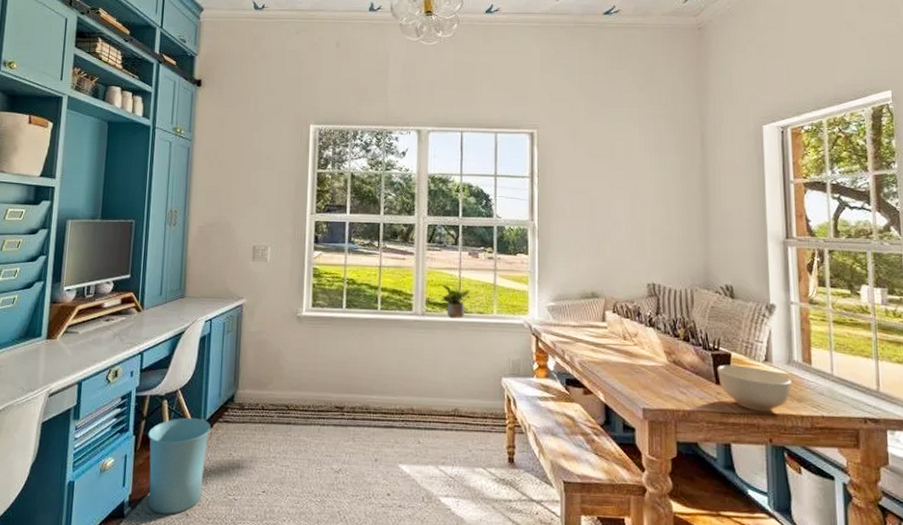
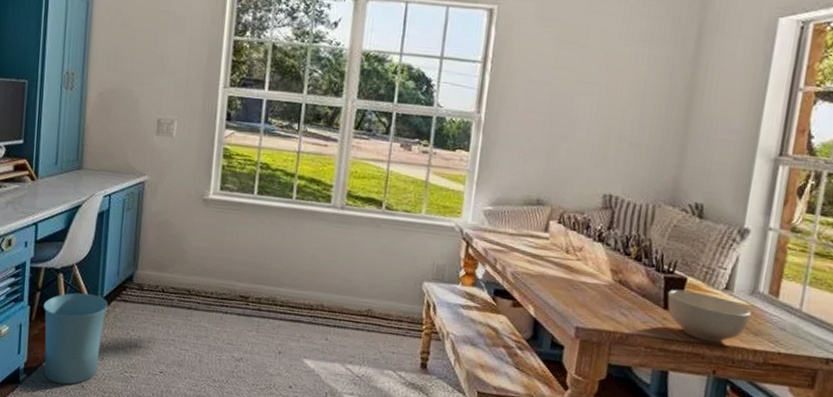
potted plant: present [441,285,471,318] -> none [363,177,398,216]

